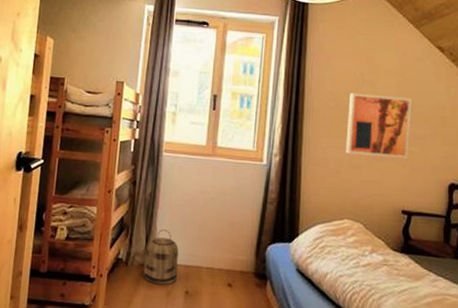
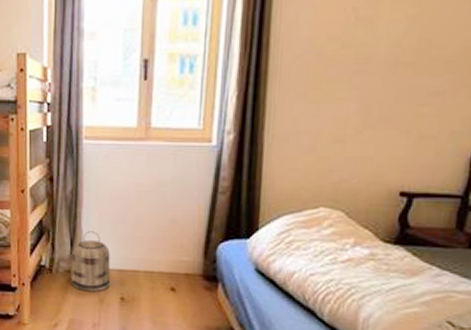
wall art: present [345,92,412,159] -> none [325,36,429,124]

